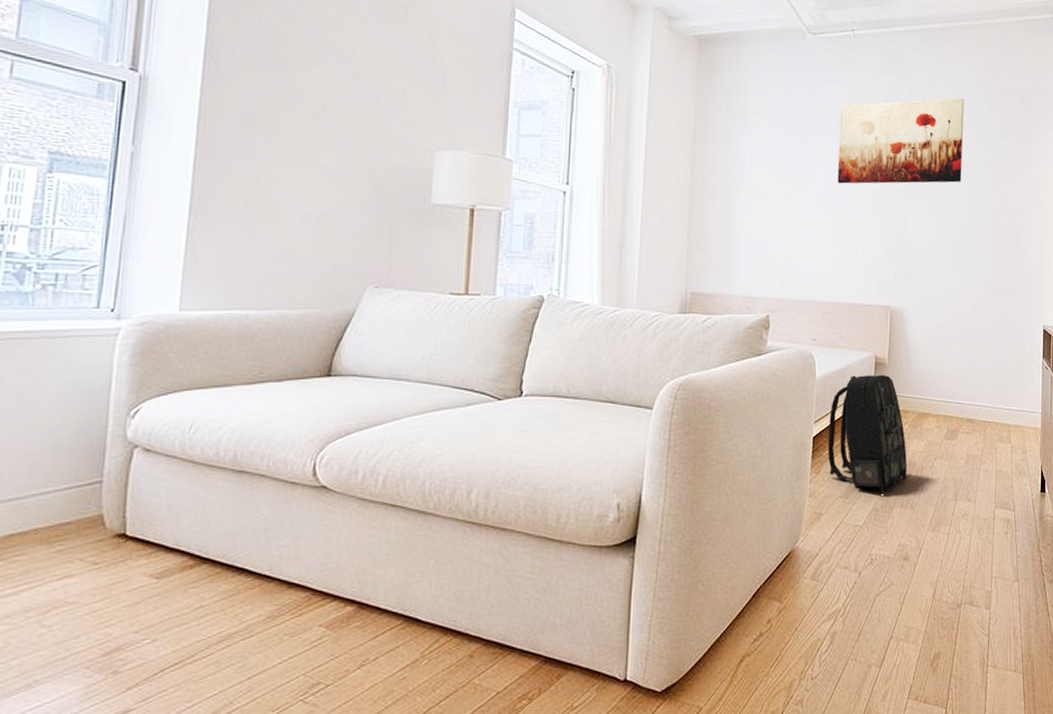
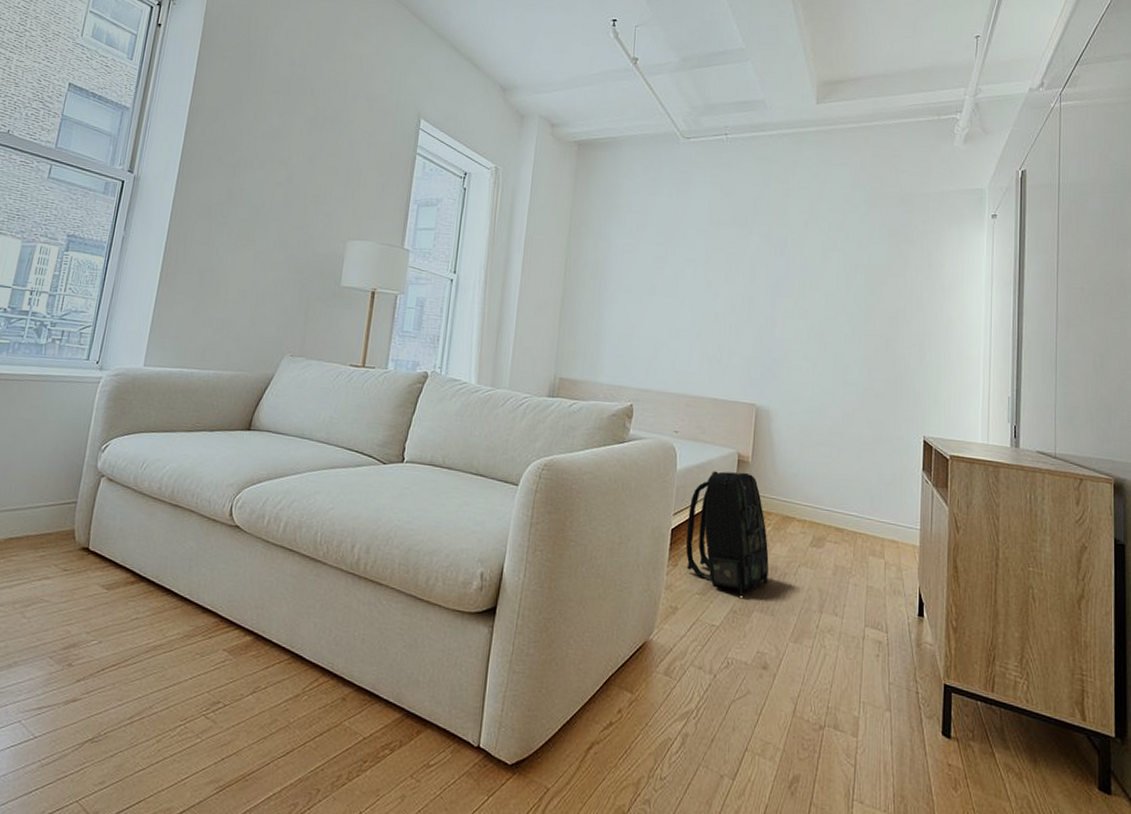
wall art: present [837,98,964,184] -> none [705,200,839,284]

